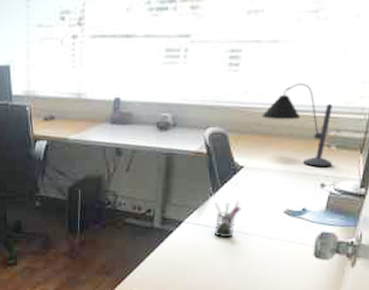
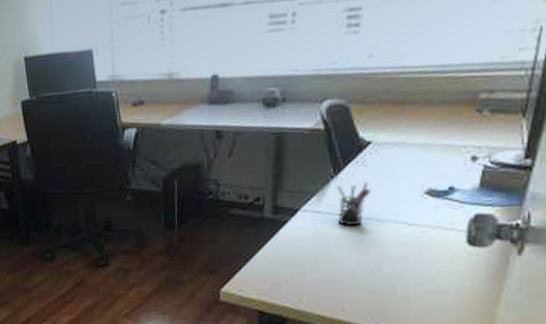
desk lamp: present [262,83,333,166] -> none [391,38,487,137]

